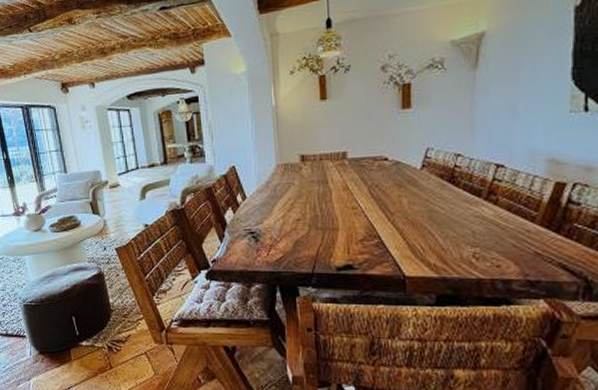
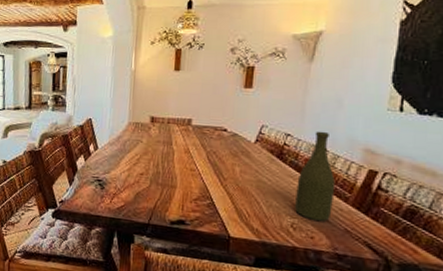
bottle: none [474,145,519,246] -> present [295,131,336,221]

